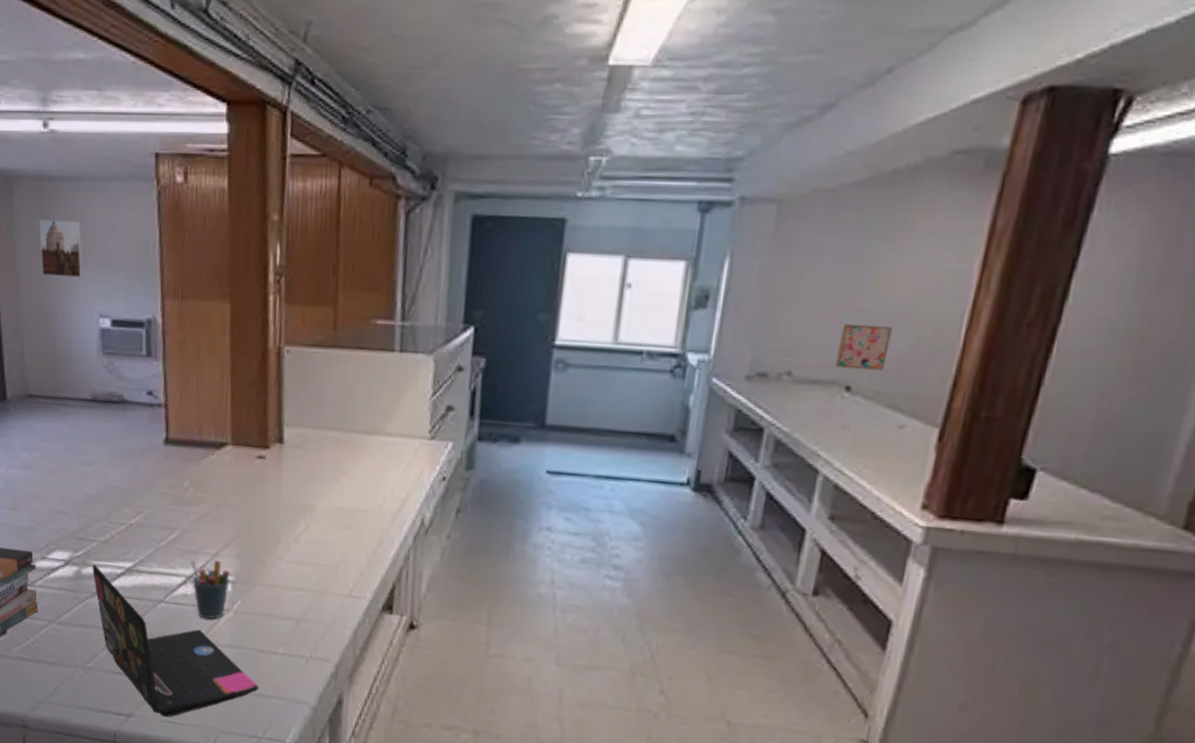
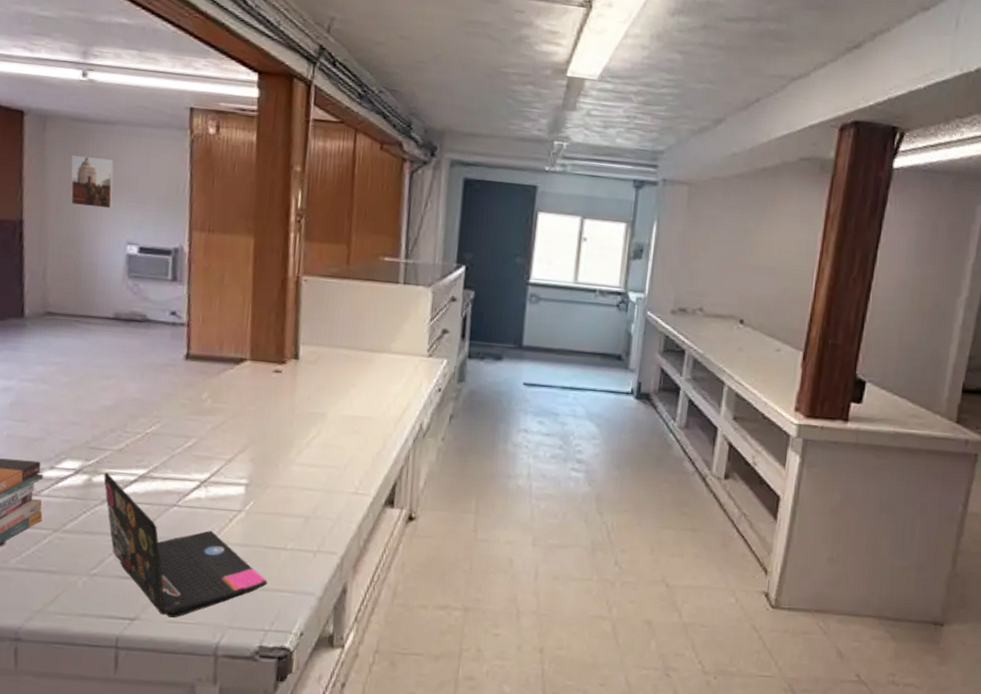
pen holder: present [191,560,230,620] -> none [205,465,244,521]
wall art: present [834,323,892,371] -> none [732,274,769,309]

